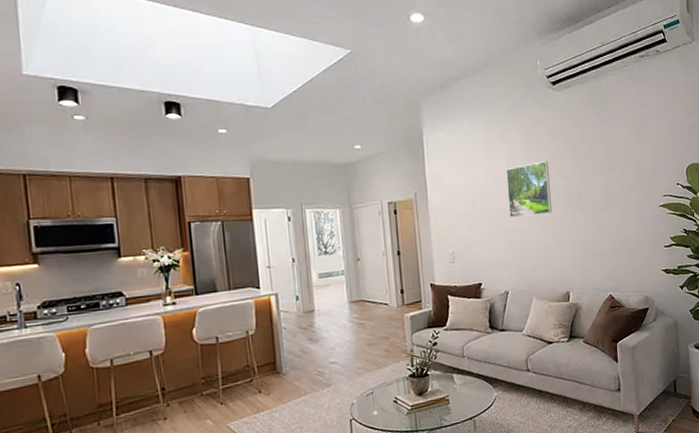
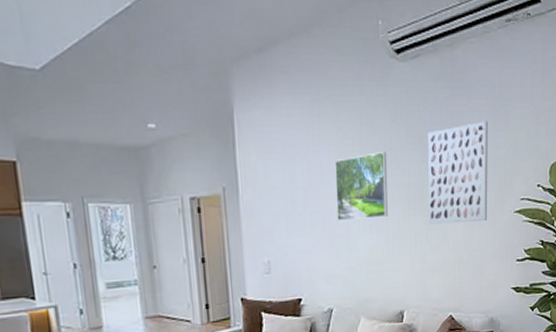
wall art: none [582,134,637,219] -> present [428,121,488,225]

